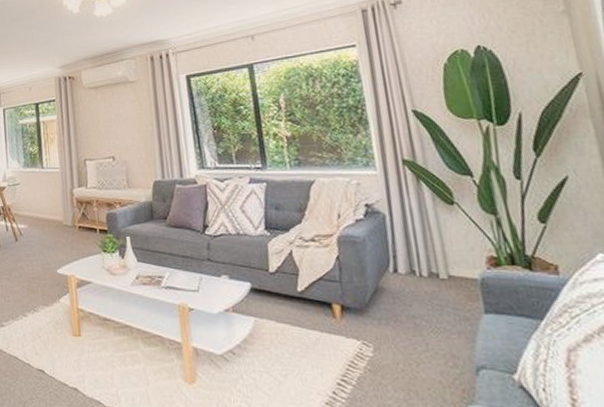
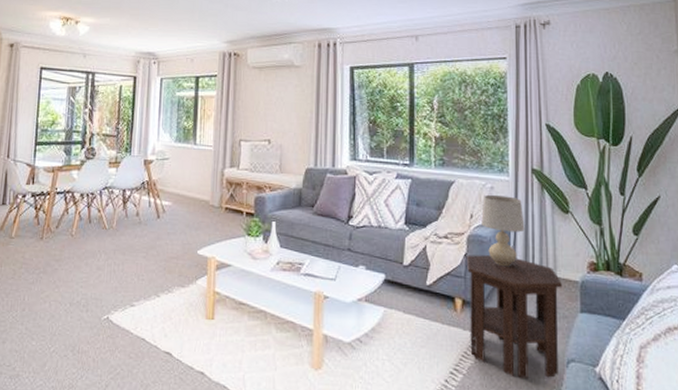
side table: none [339,256,467,388] -> present [467,255,563,378]
table lamp: none [350,191,404,268] -> present [481,194,525,267]

